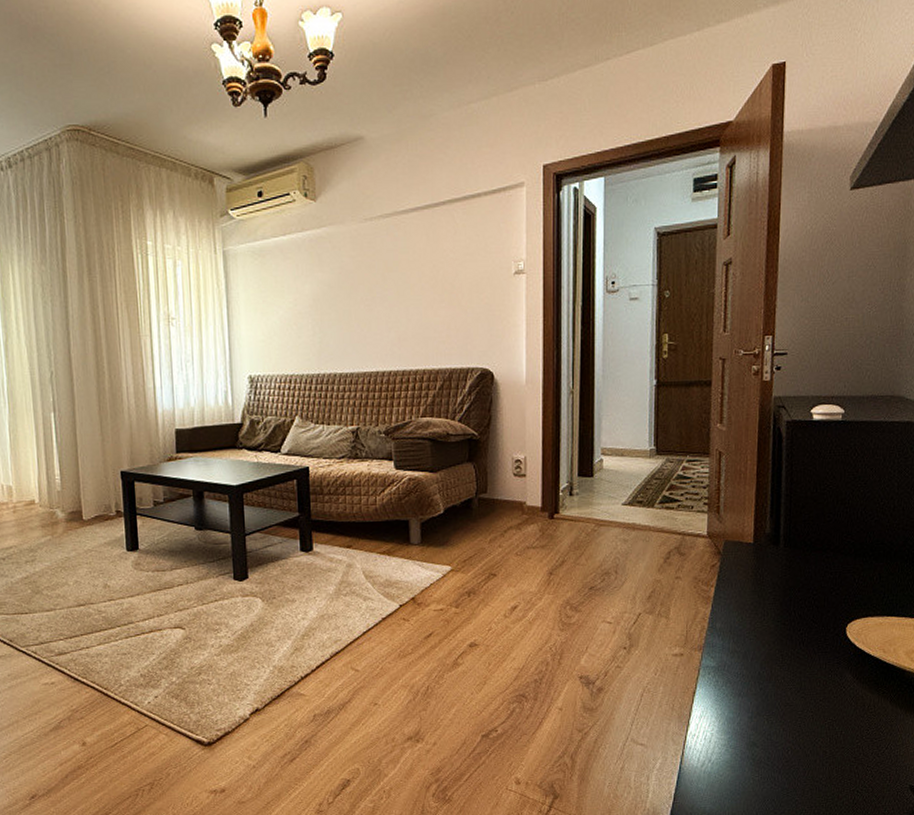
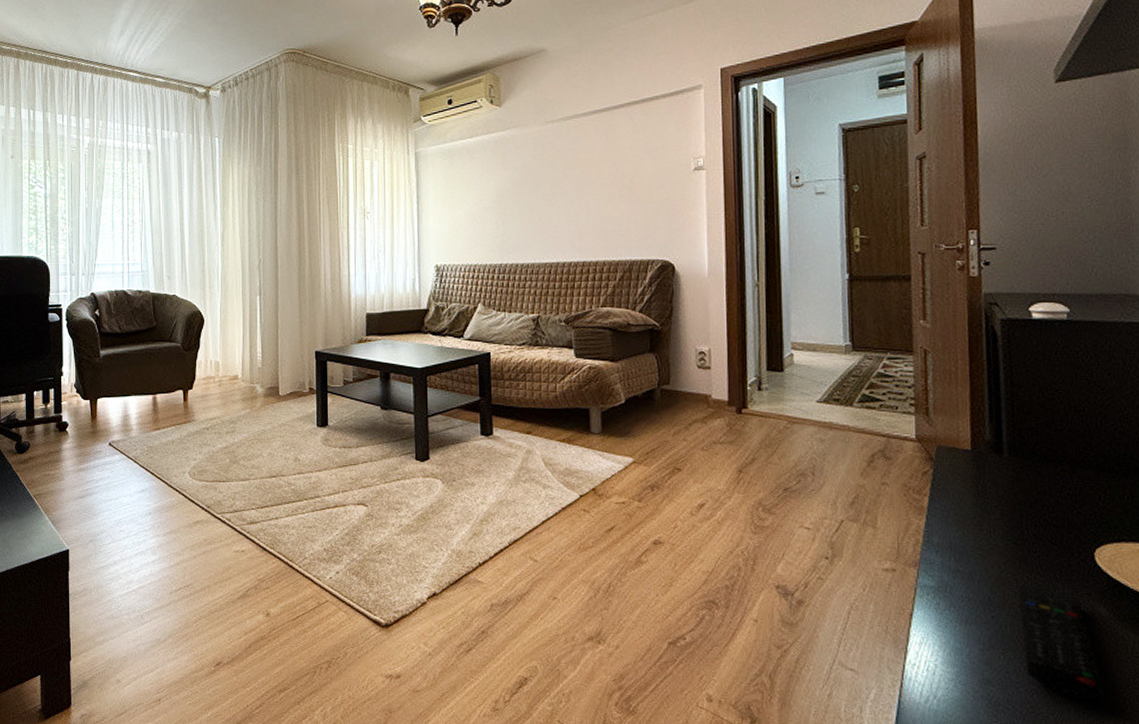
remote control: none [783,657,844,753] -> present [1019,582,1105,701]

